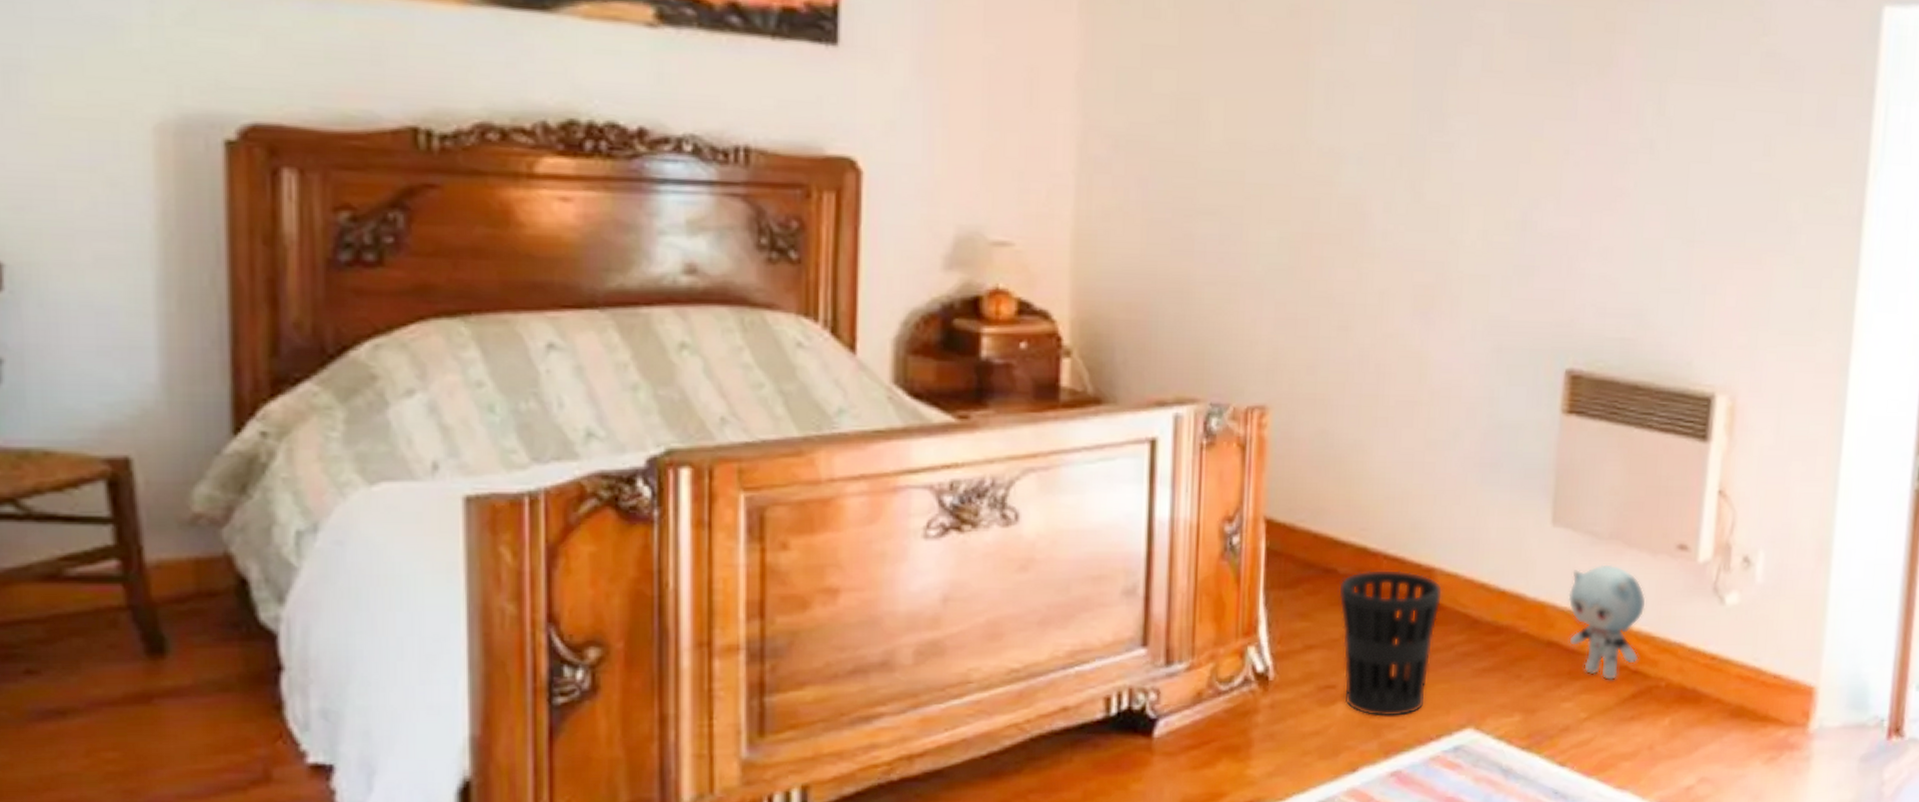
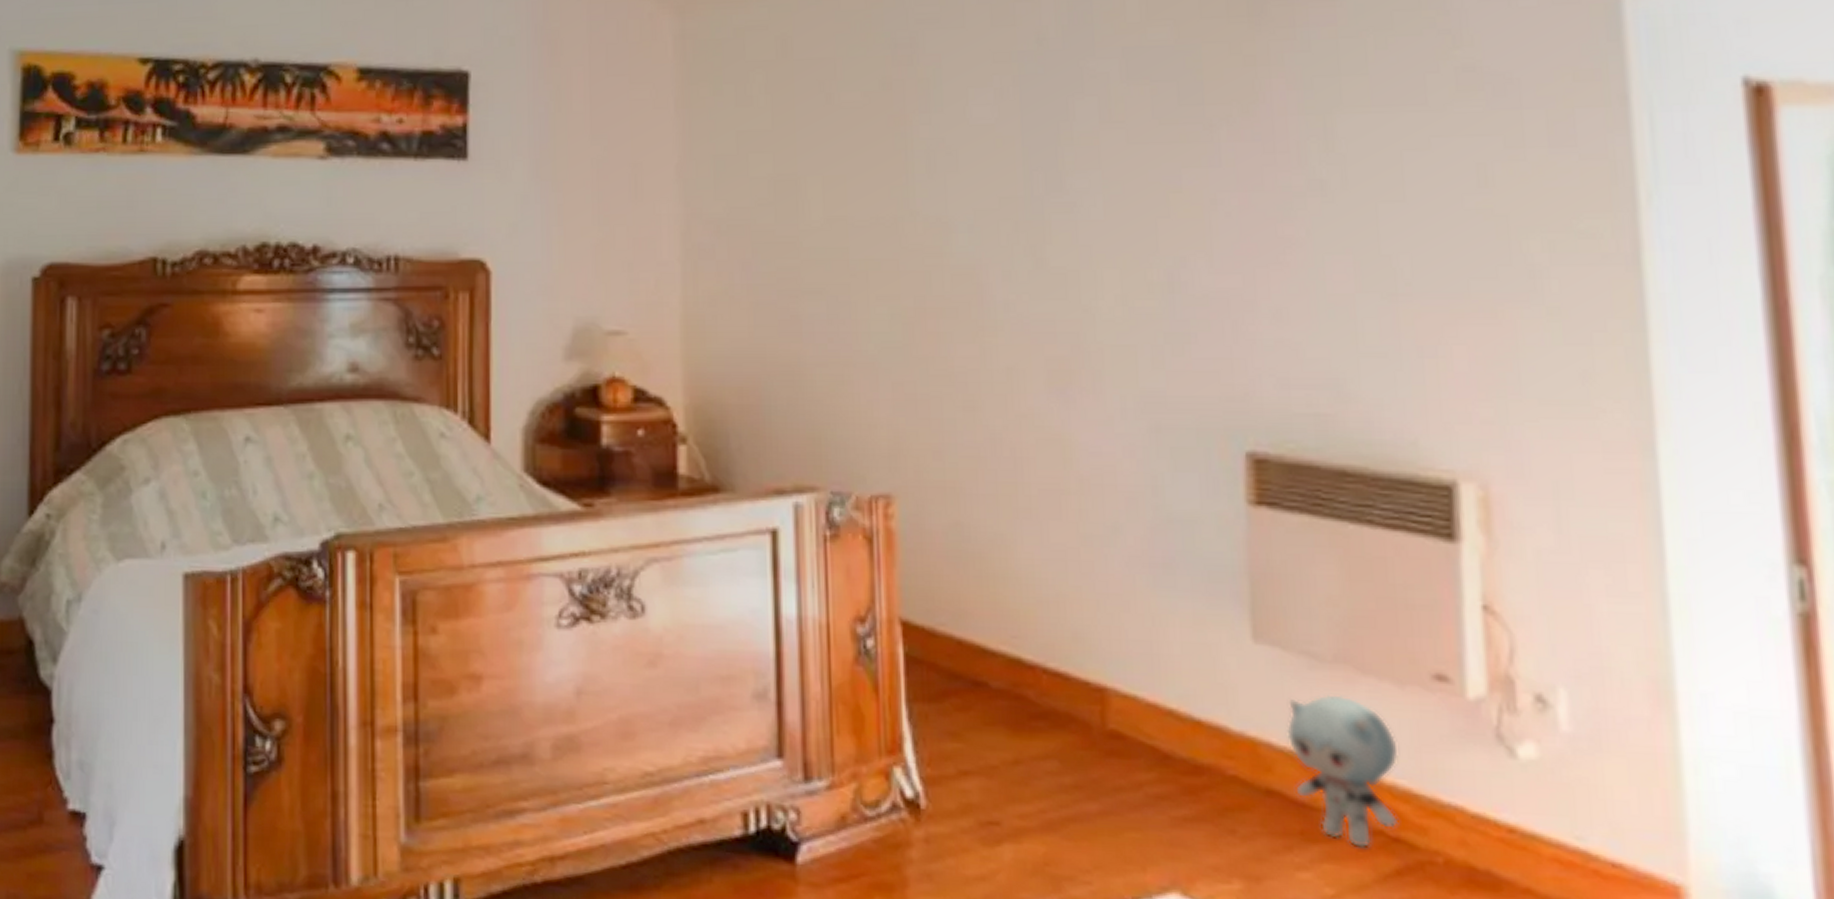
wastebasket: present [1339,569,1443,718] -> none [993,685,1121,869]

